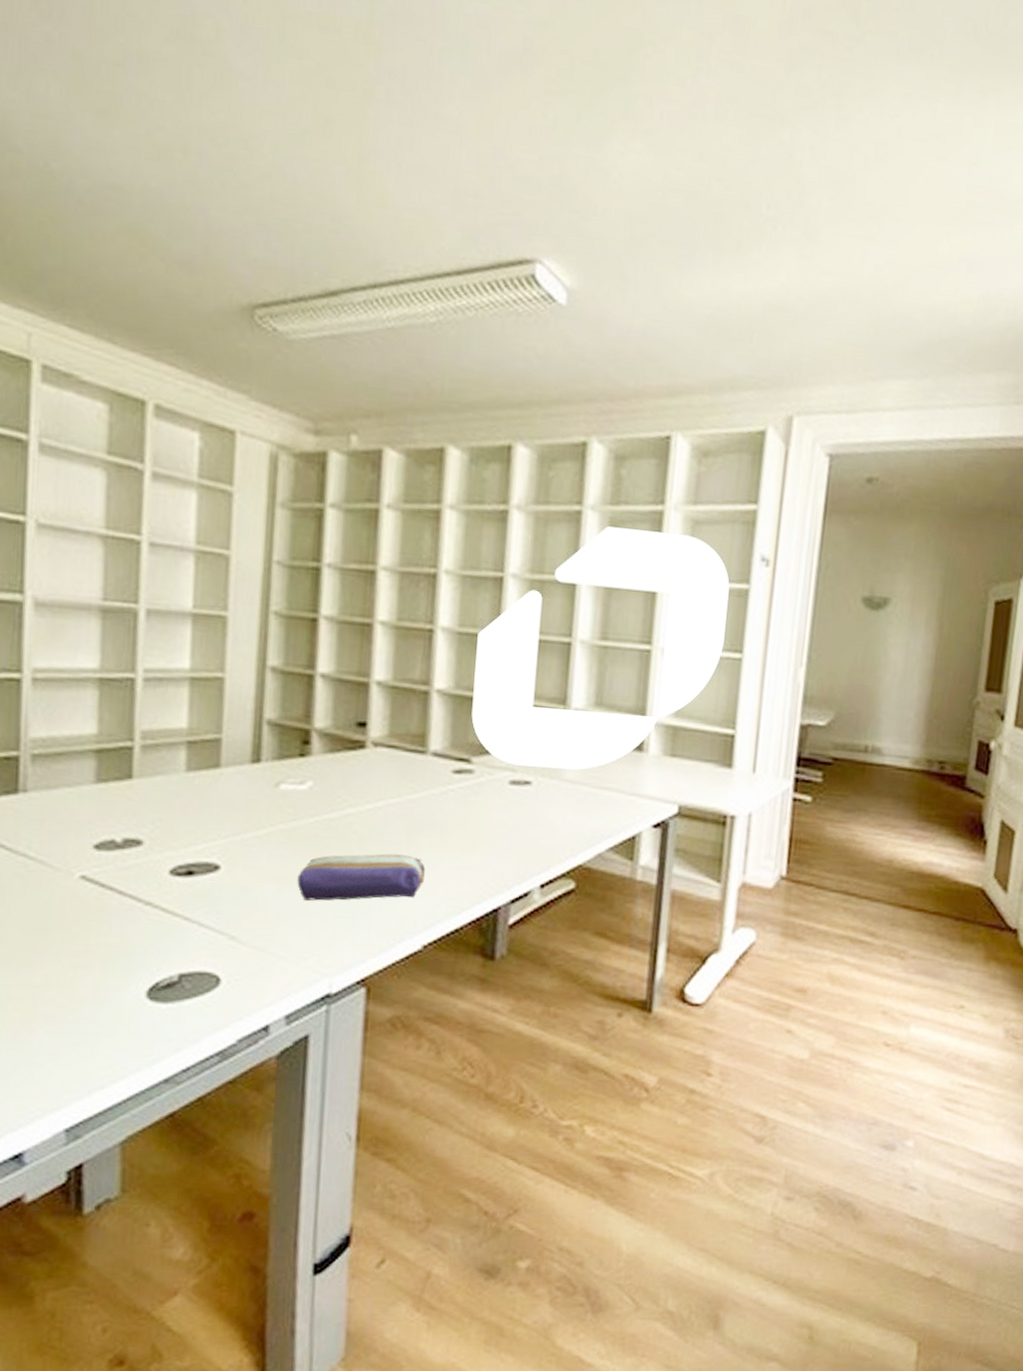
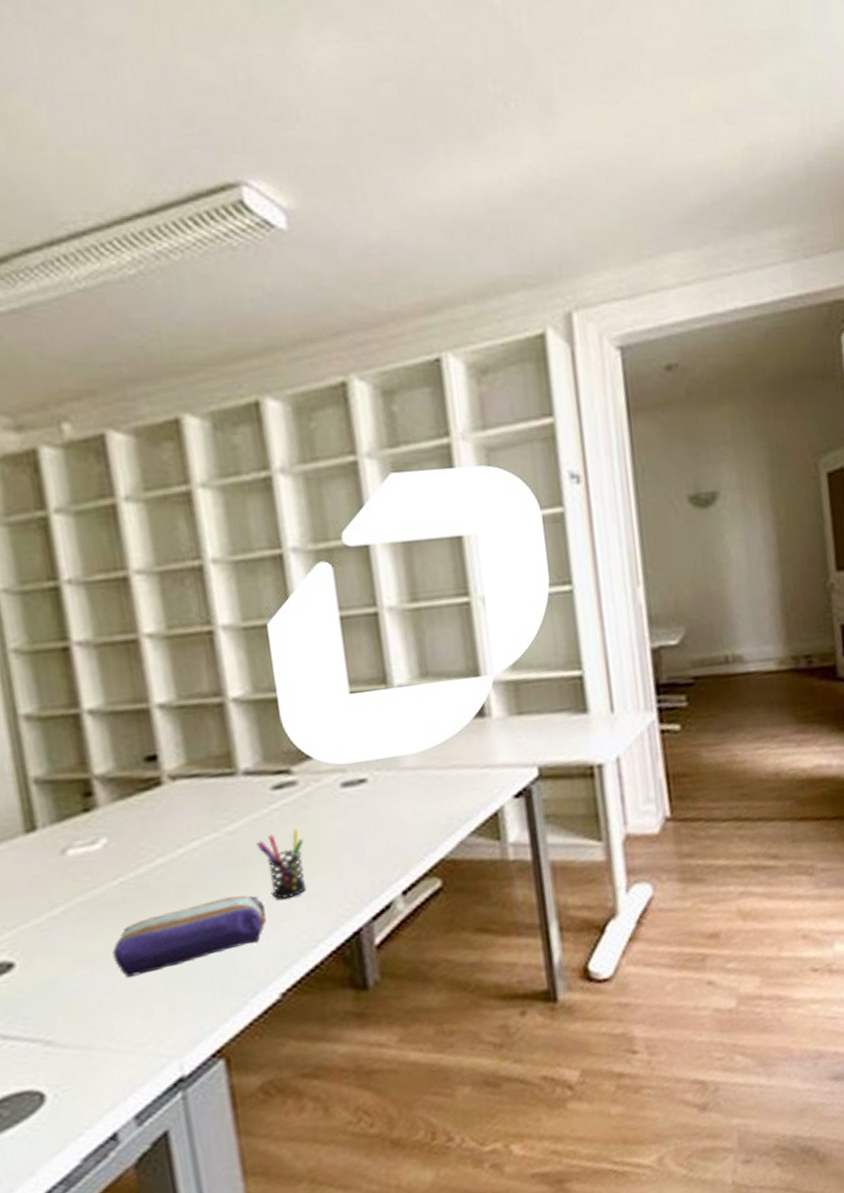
pen holder: none [430,810,469,867] -> present [257,828,307,900]

